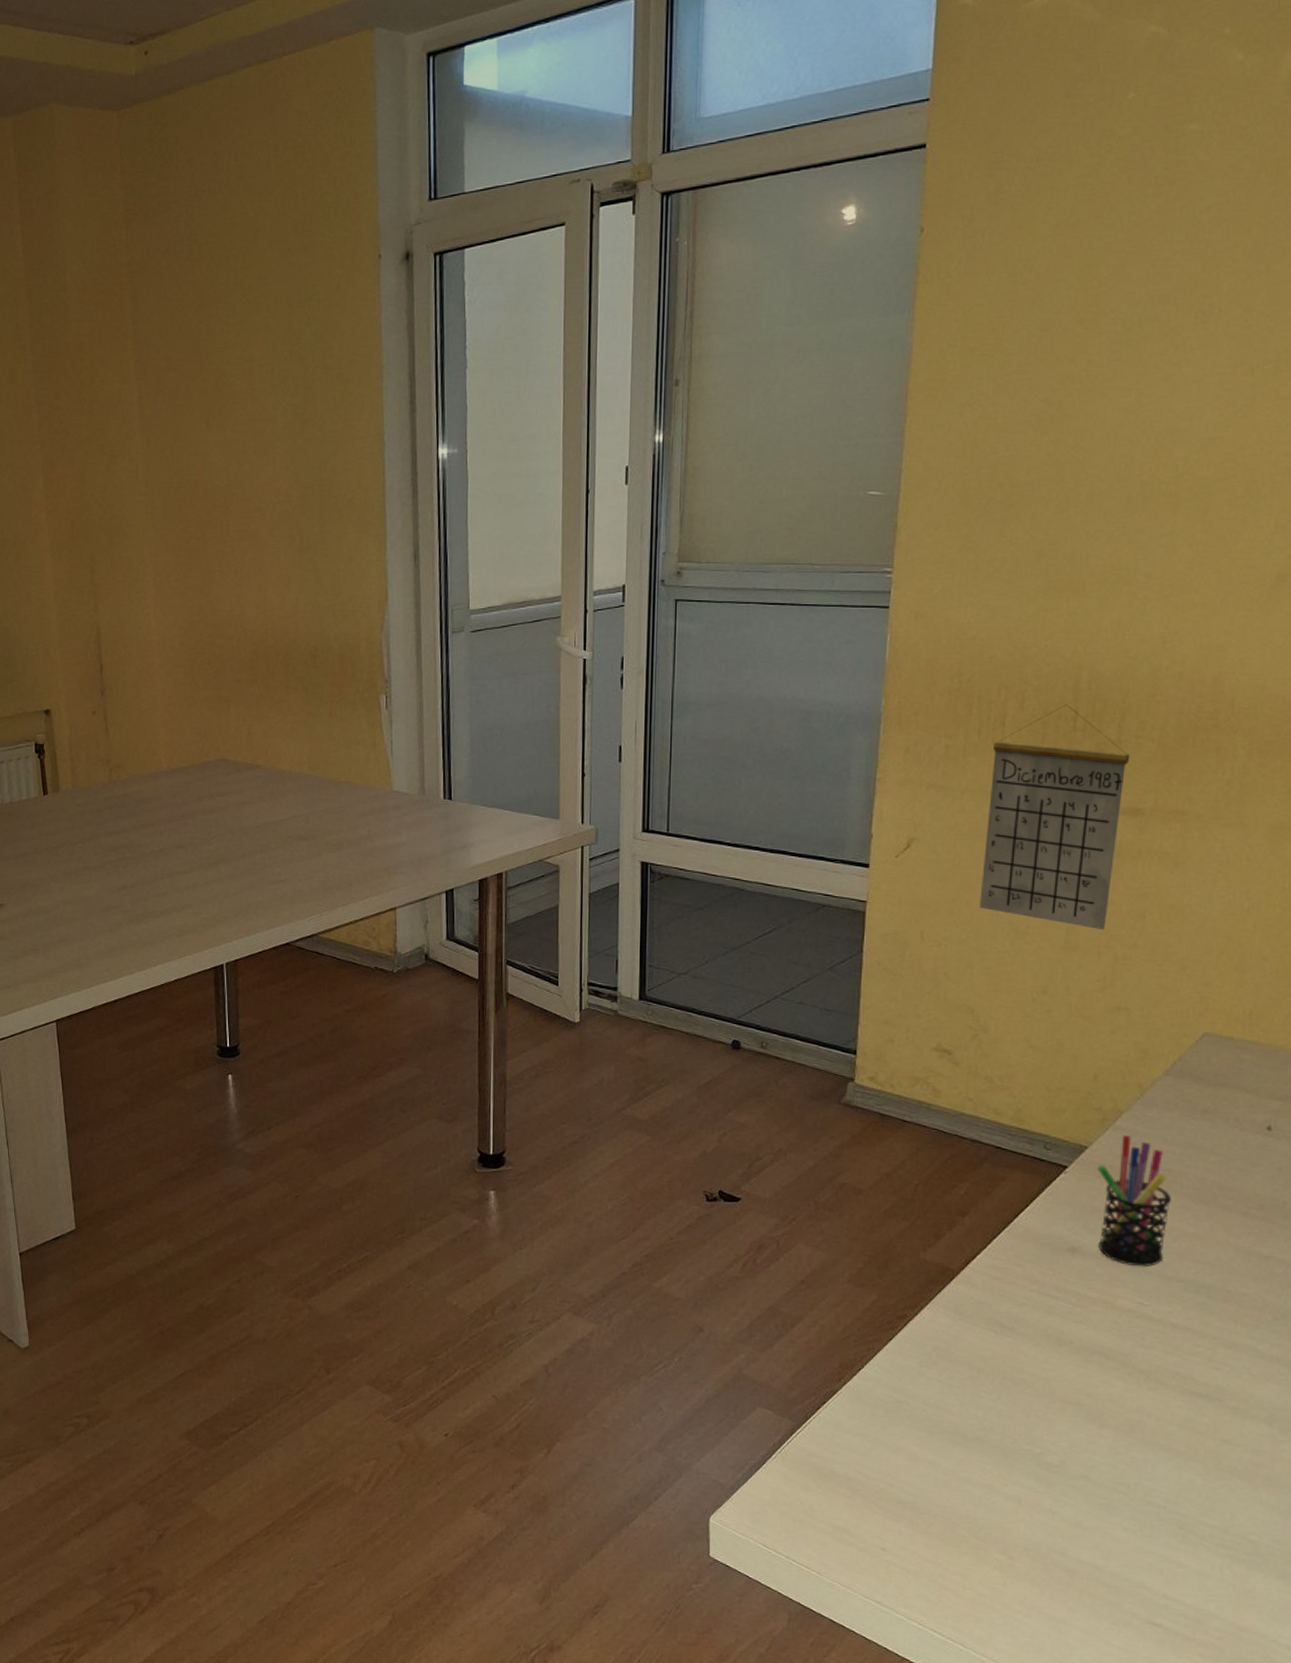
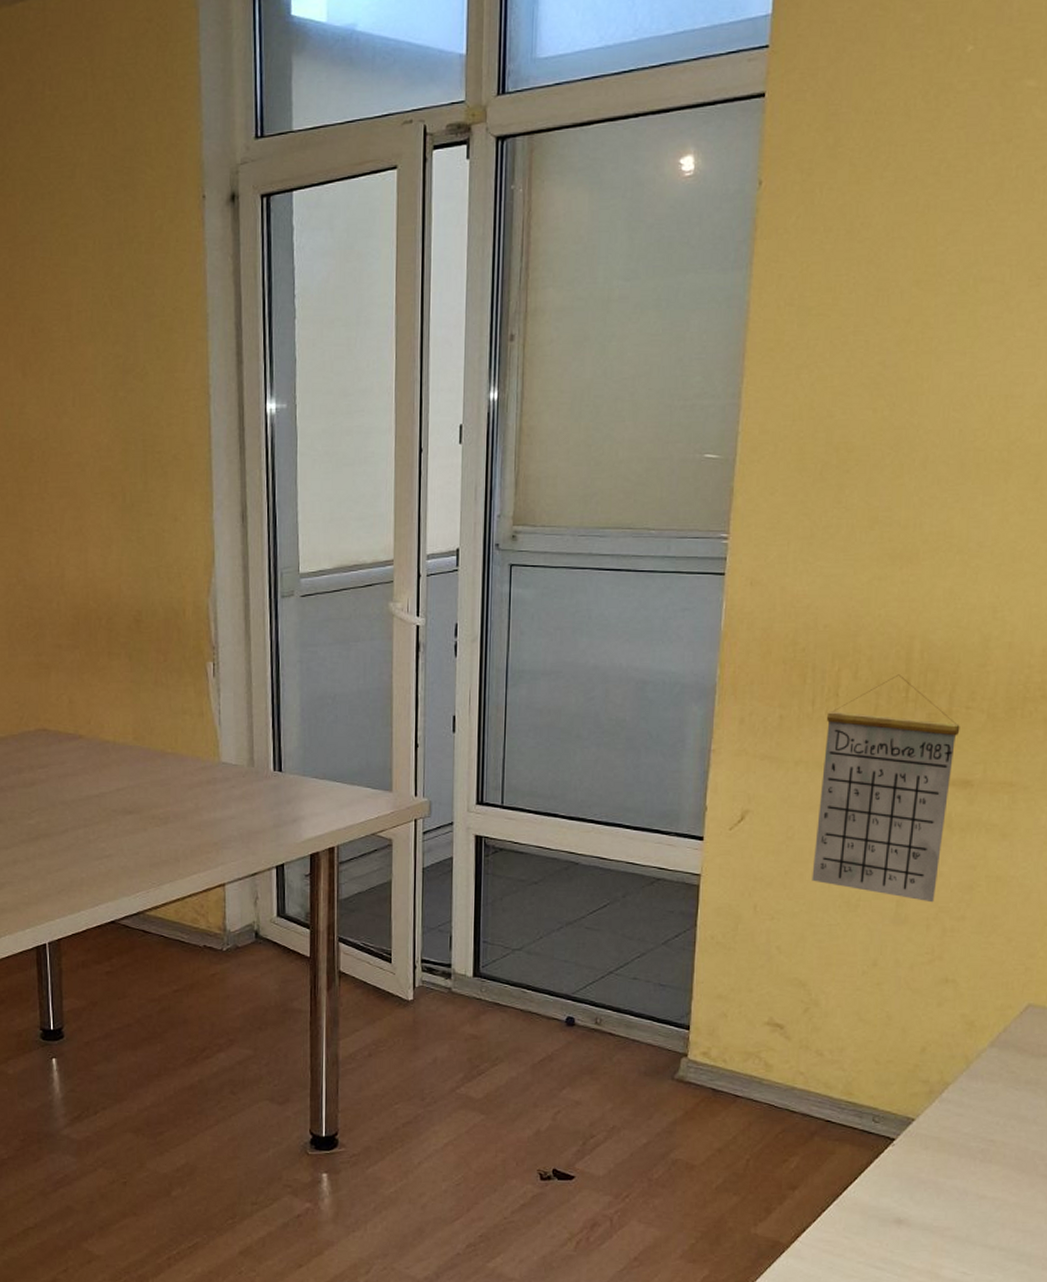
pen holder: present [1097,1134,1171,1266] -> none [924,1106,994,1236]

